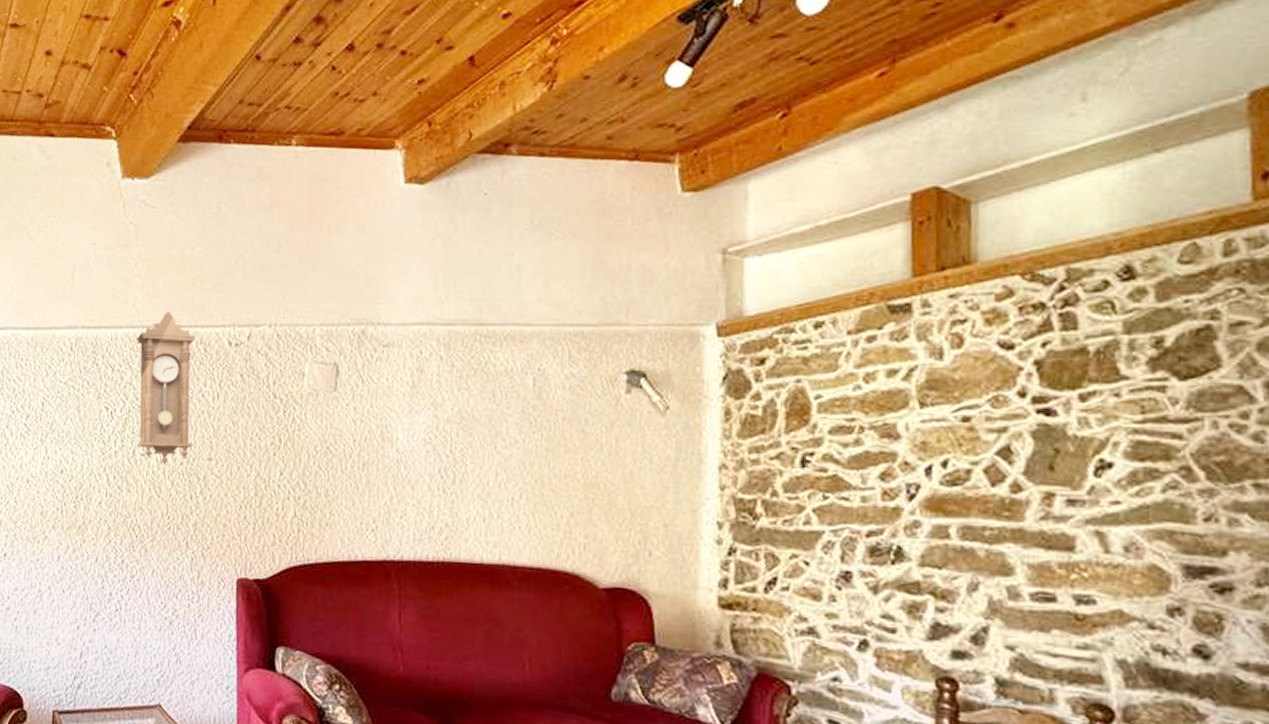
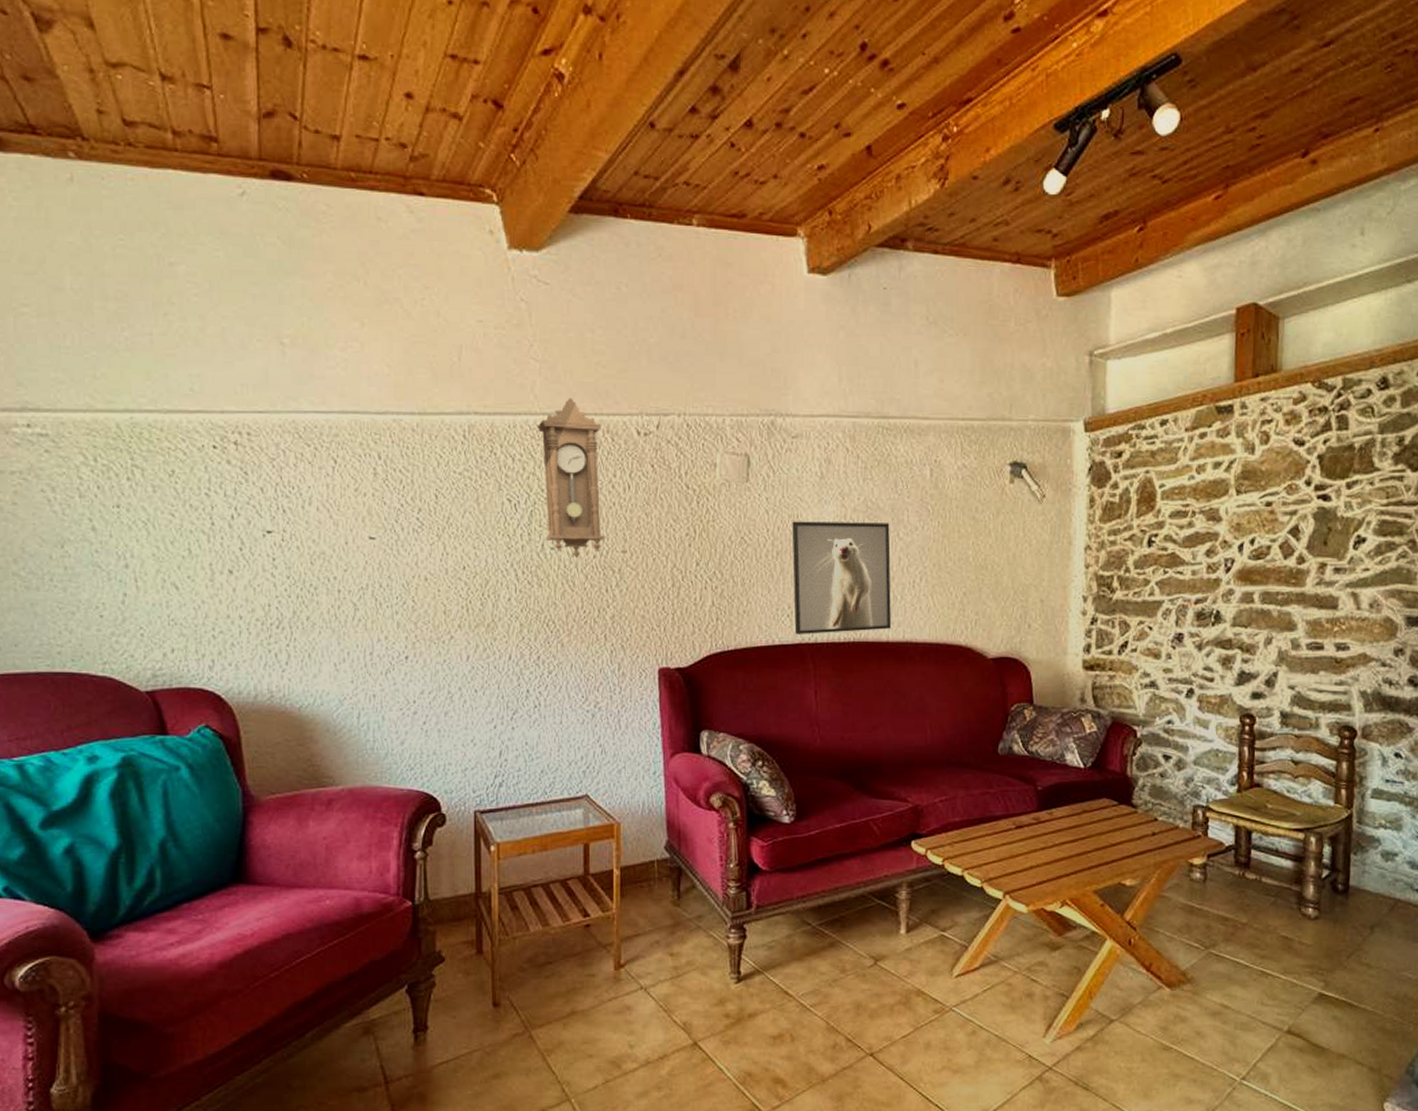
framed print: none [379,431,487,551] -> present [792,521,892,634]

